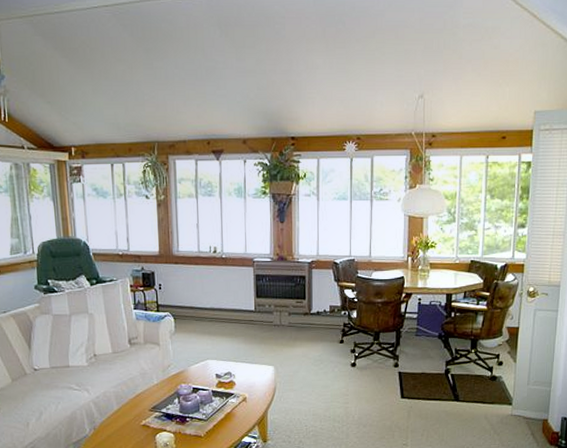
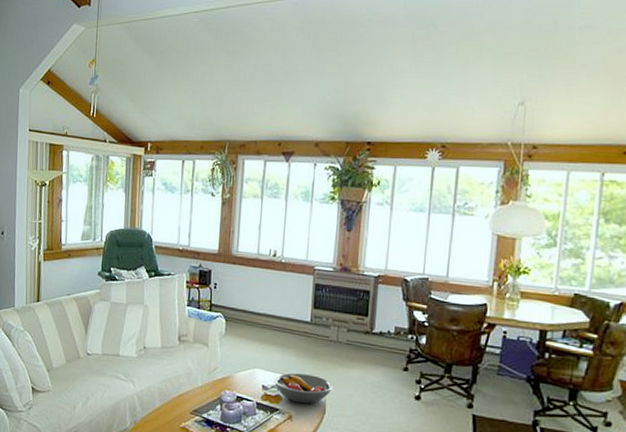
fruit bowl: none [226,358,281,385] -> present [274,373,334,404]

